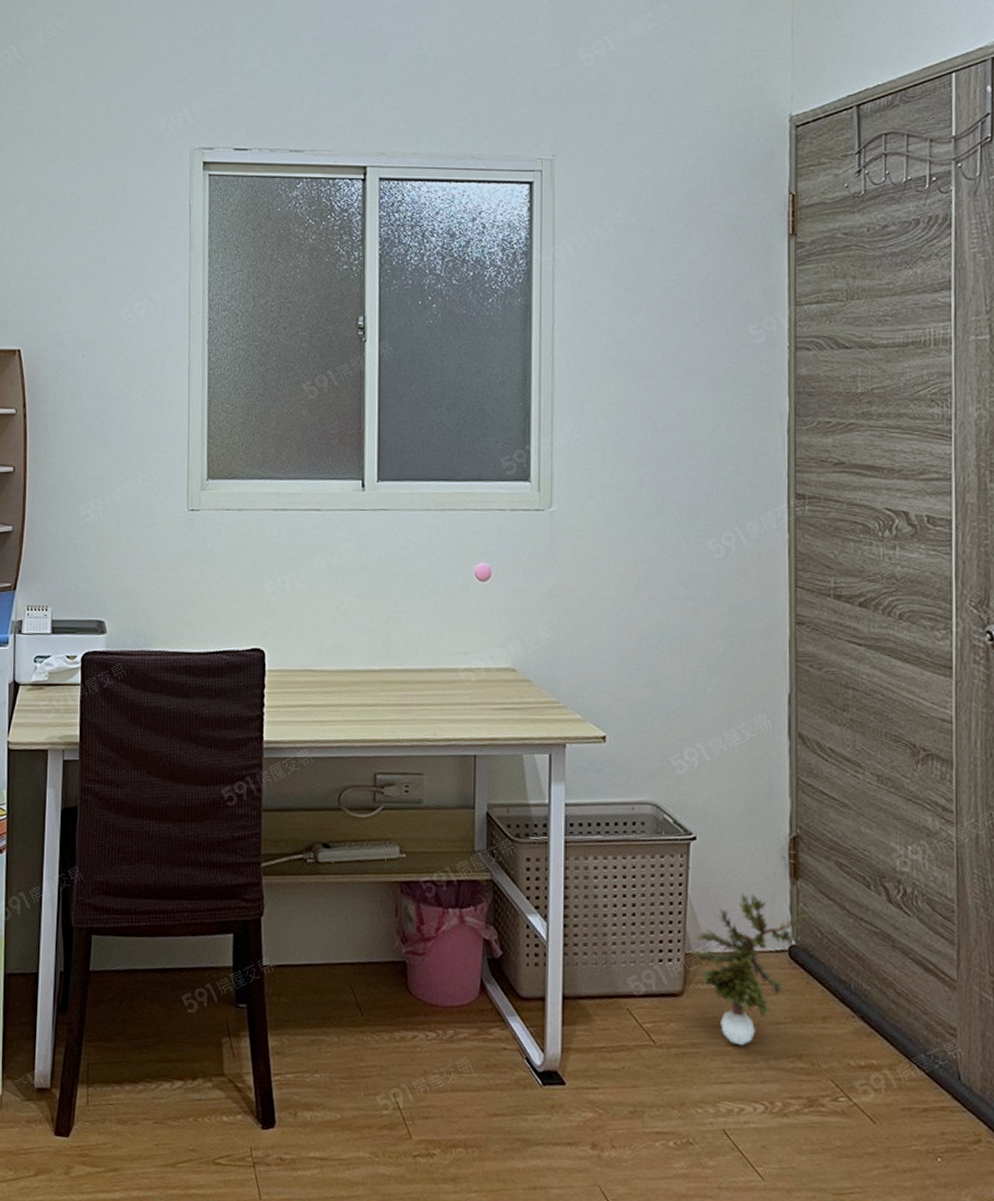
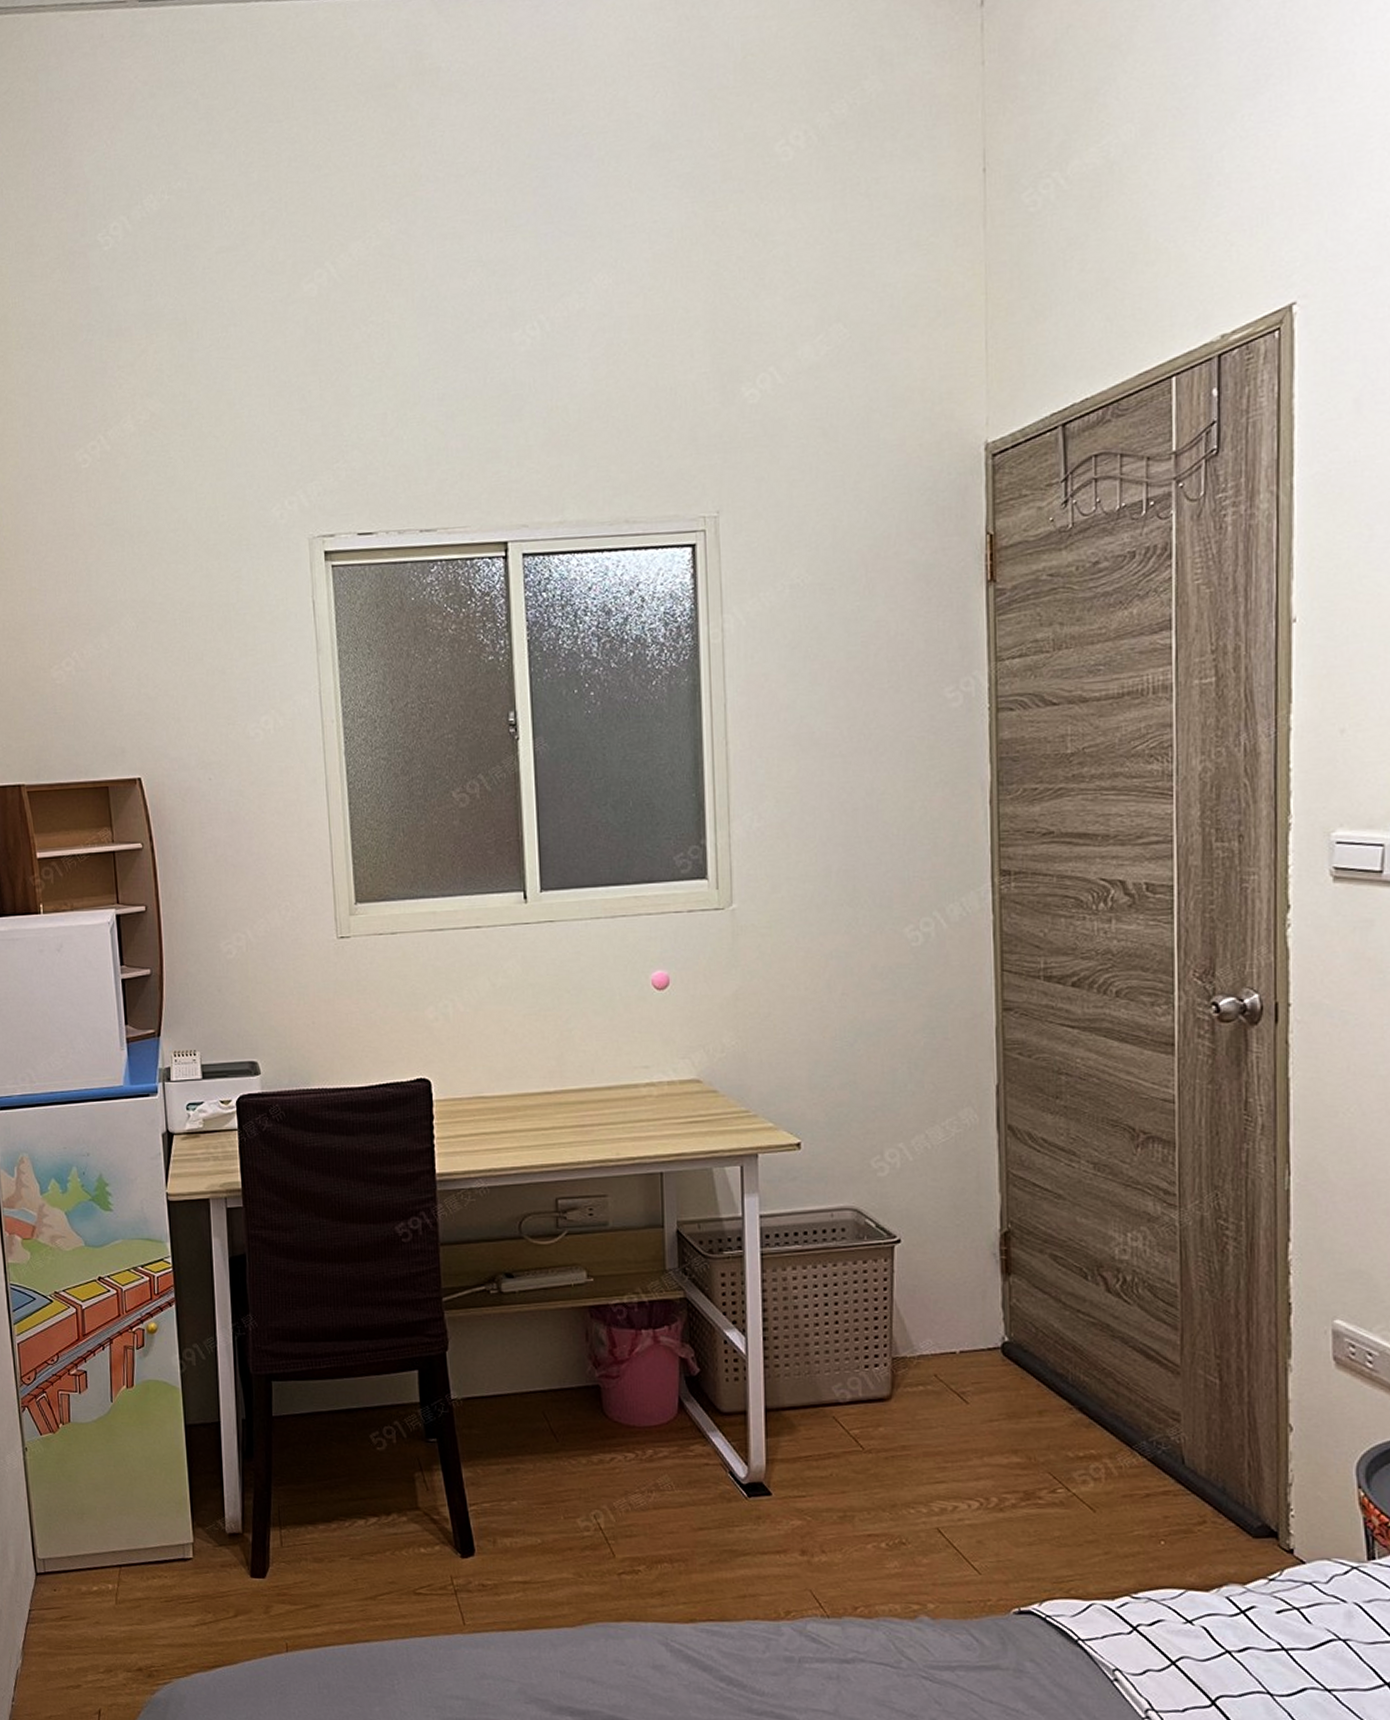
potted plant: present [691,892,807,1046] -> none [898,1292,1021,1445]

